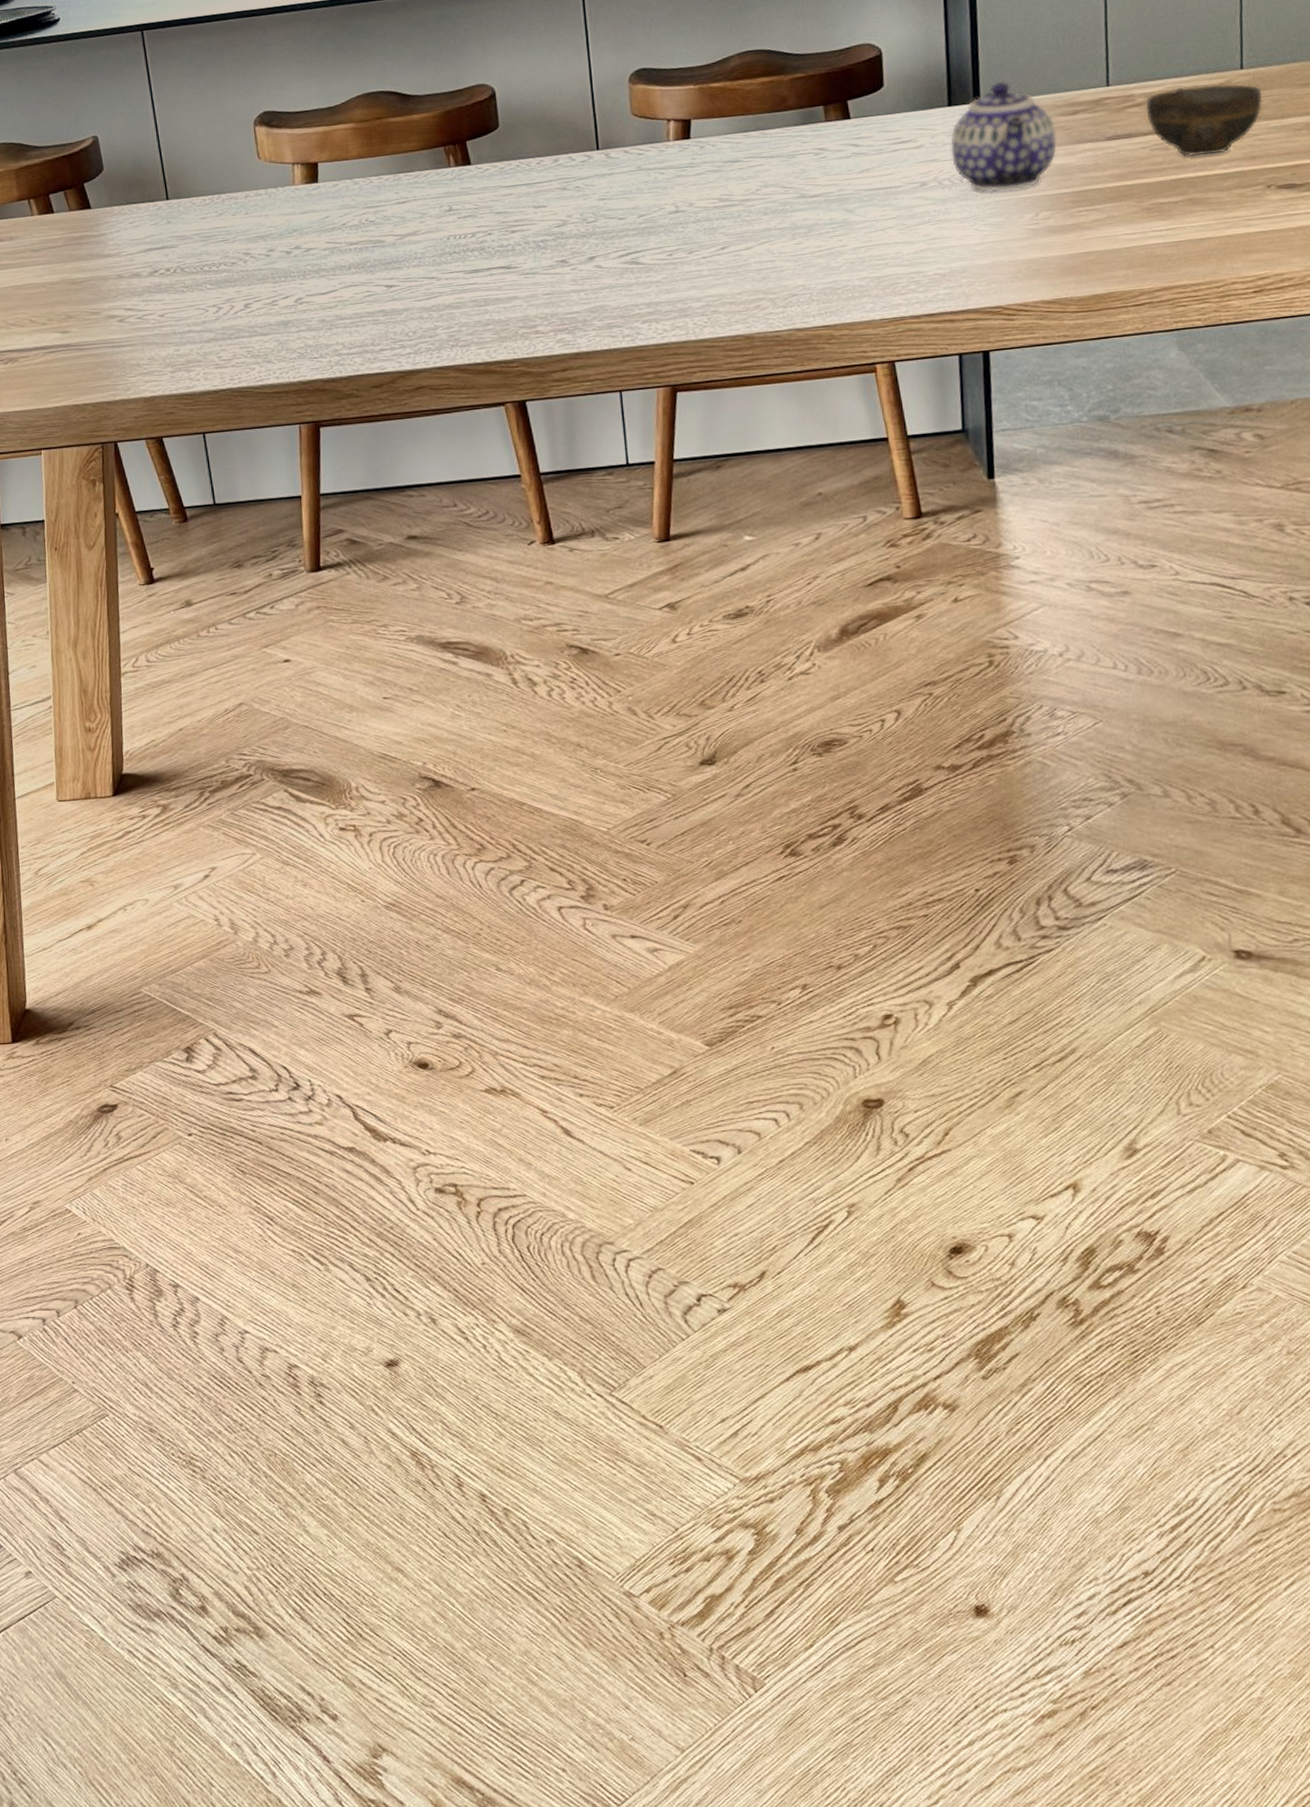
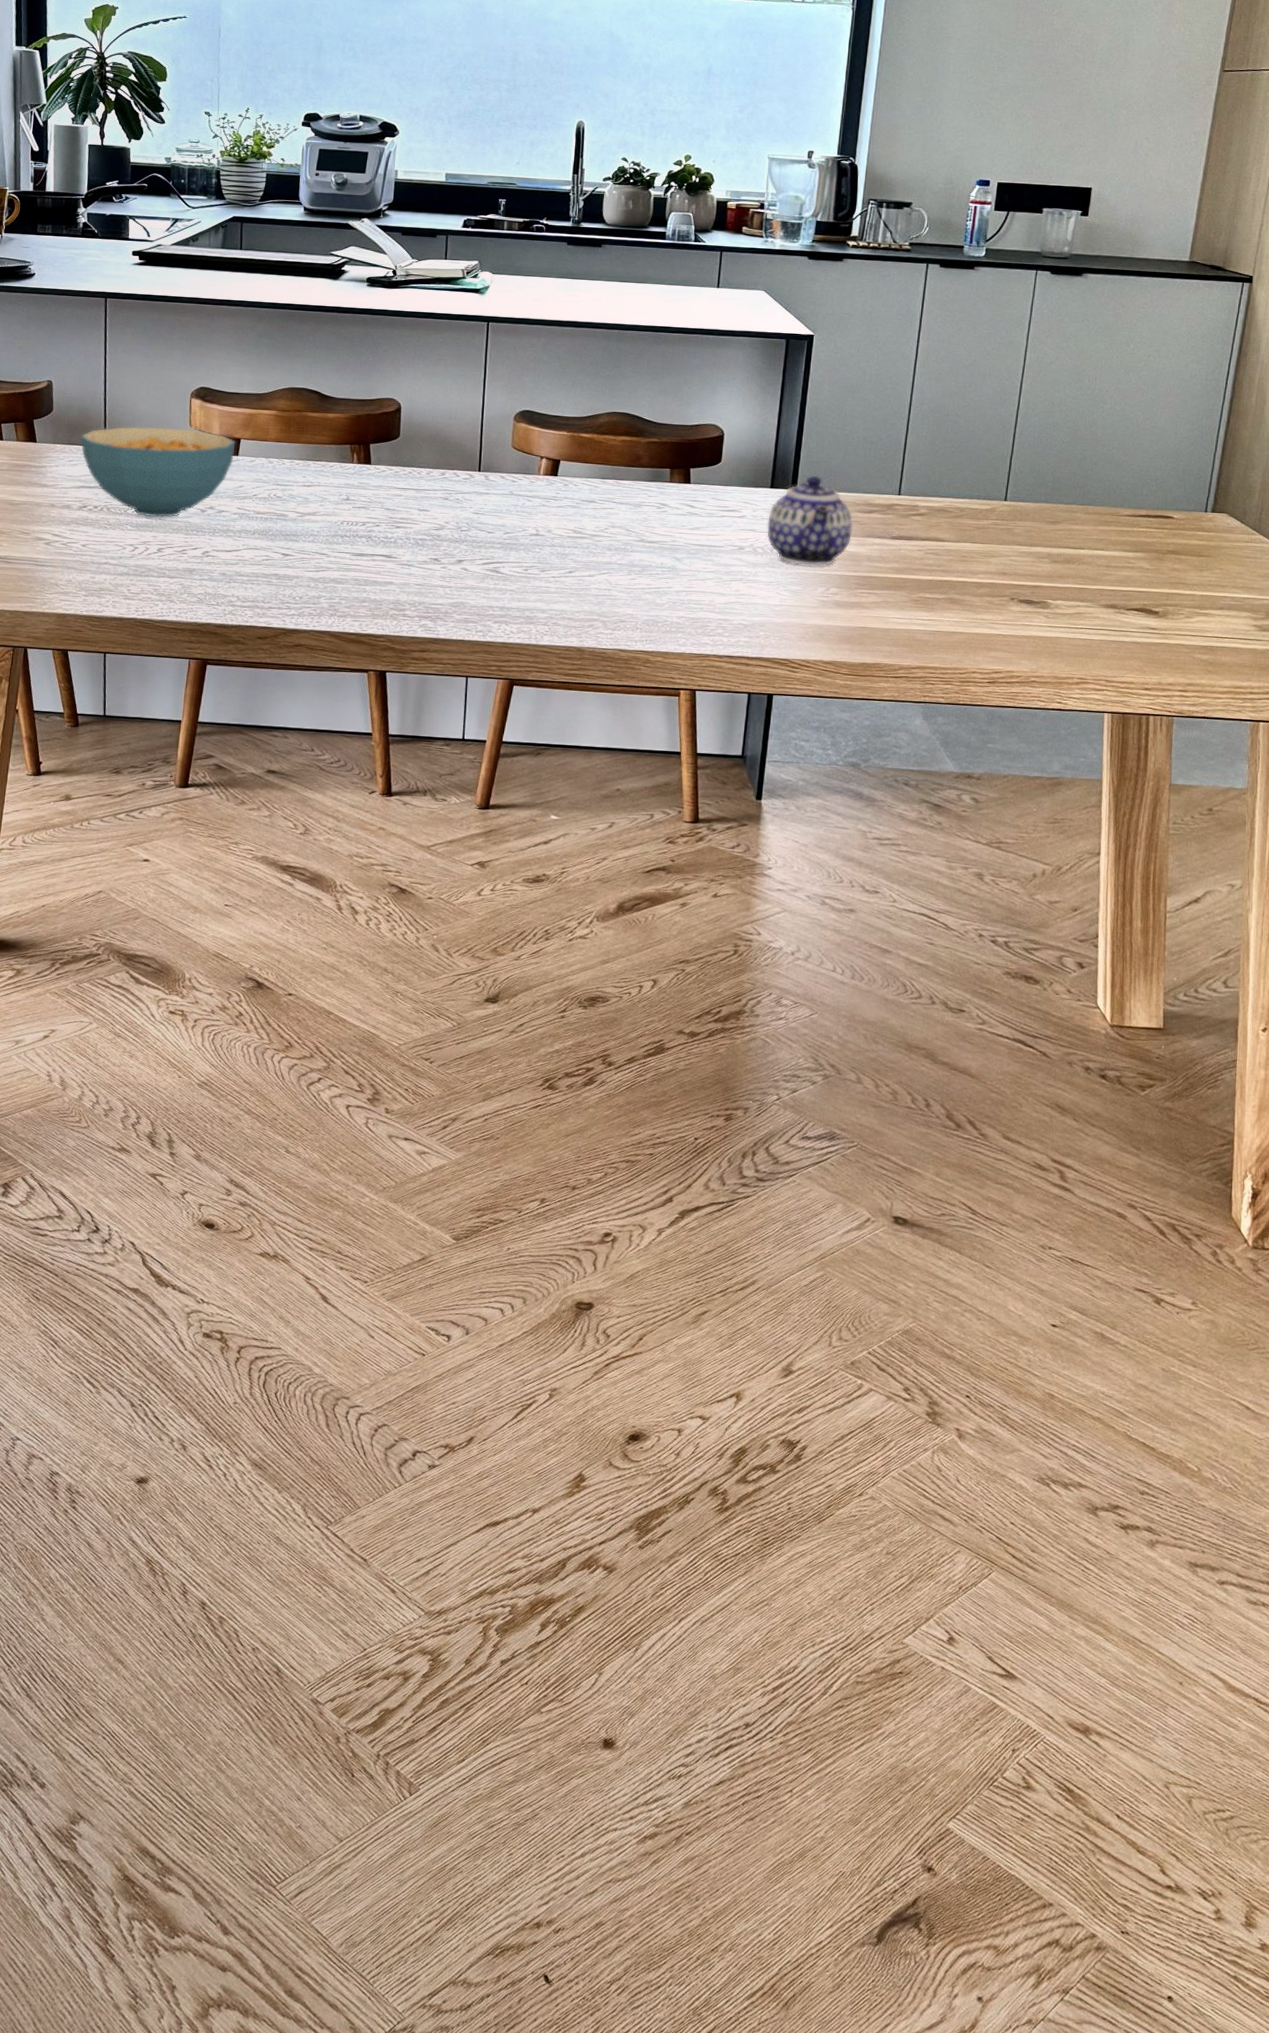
cereal bowl: none [138,161,314,271] -> present [79,426,236,518]
cup: present [1145,84,1263,157] -> none [925,506,1019,566]

